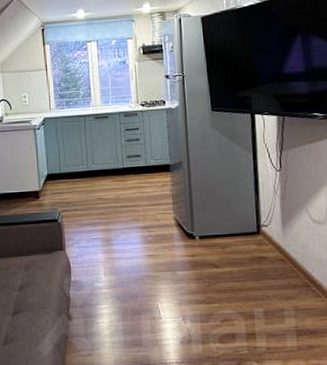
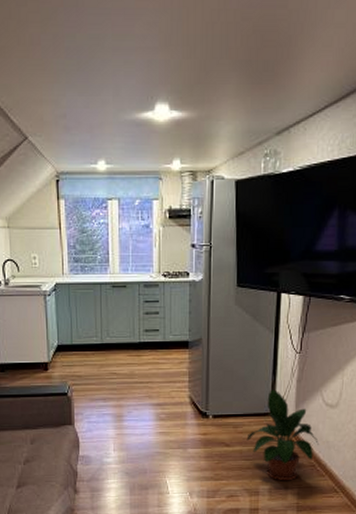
potted plant: none [235,208,312,303] -> present [246,389,320,481]

